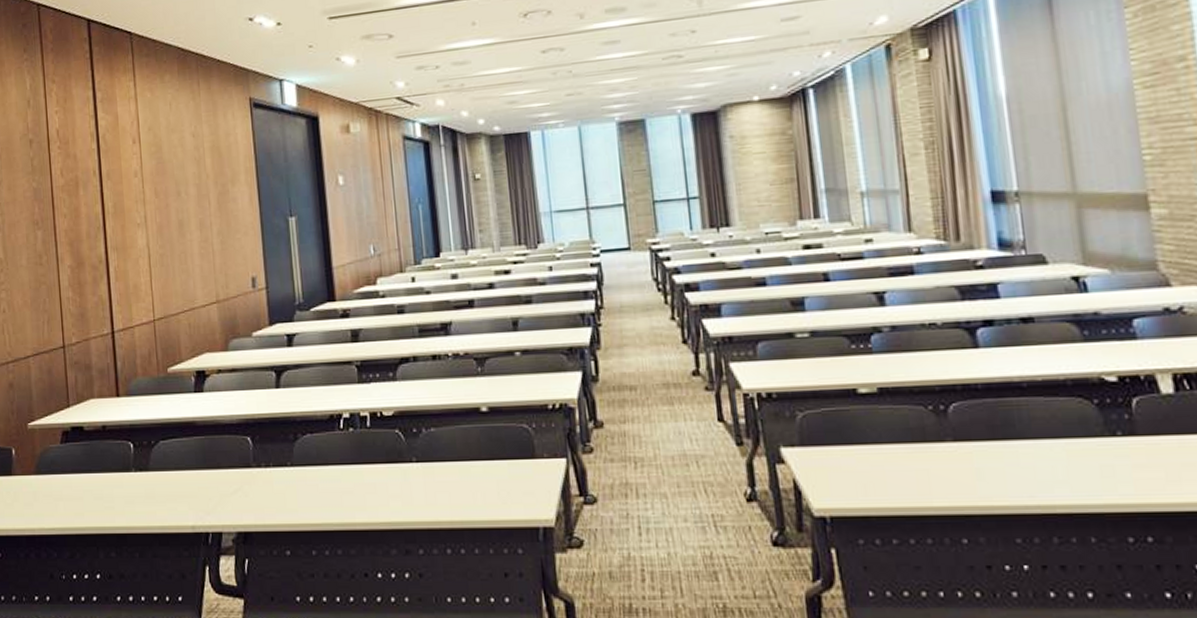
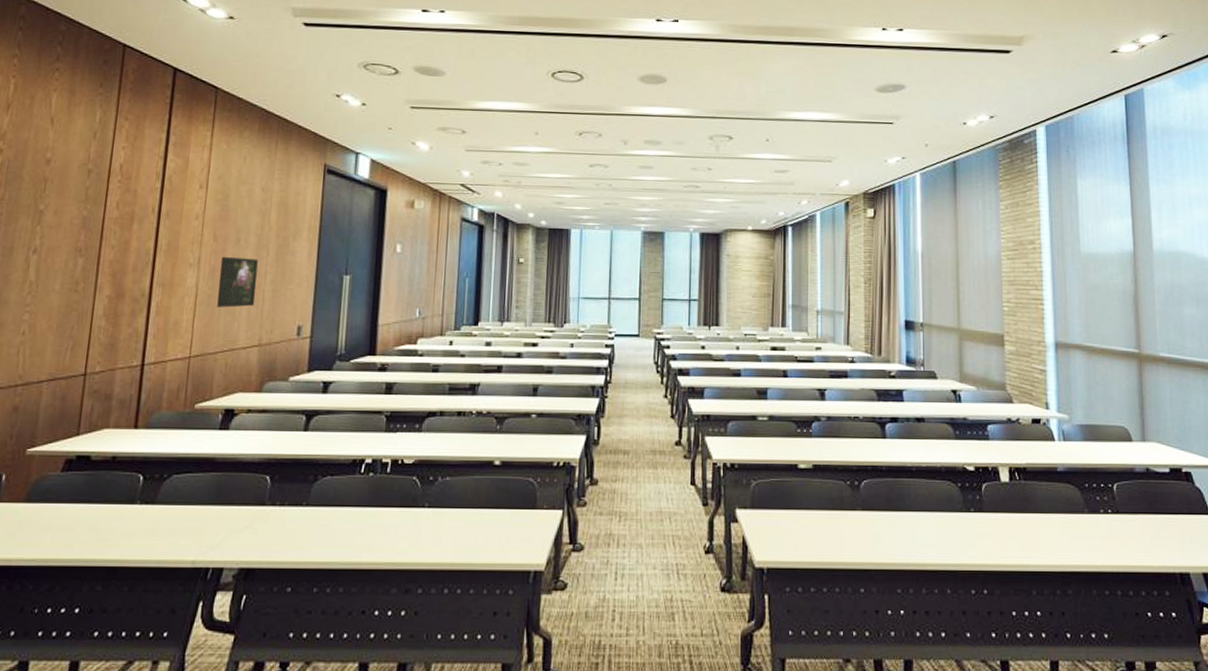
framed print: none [165,210,206,266] -> present [217,256,258,308]

